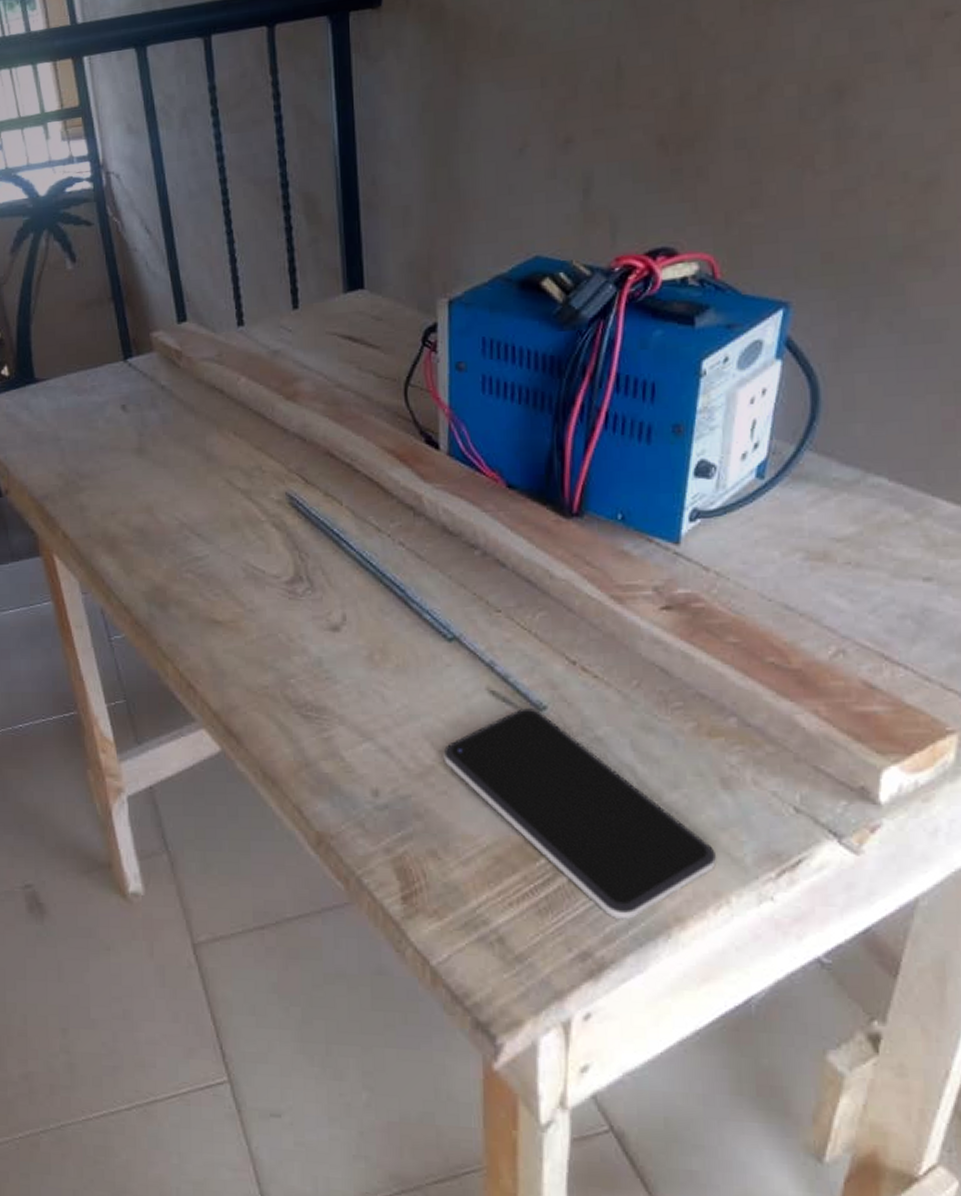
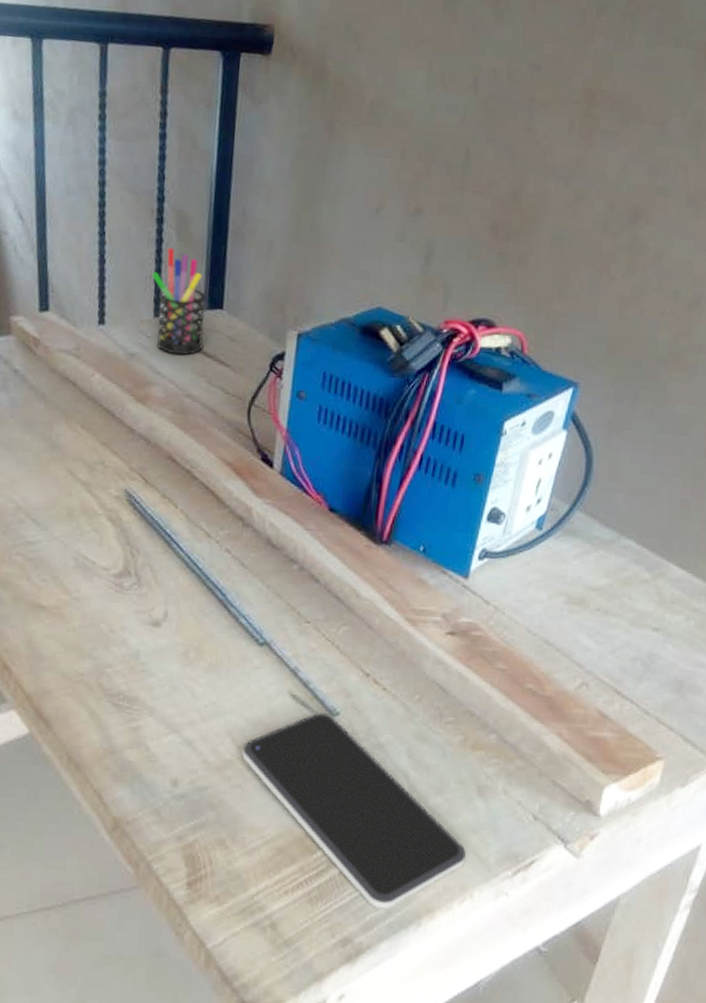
pen holder: none [285,233,348,345] -> present [152,247,207,356]

